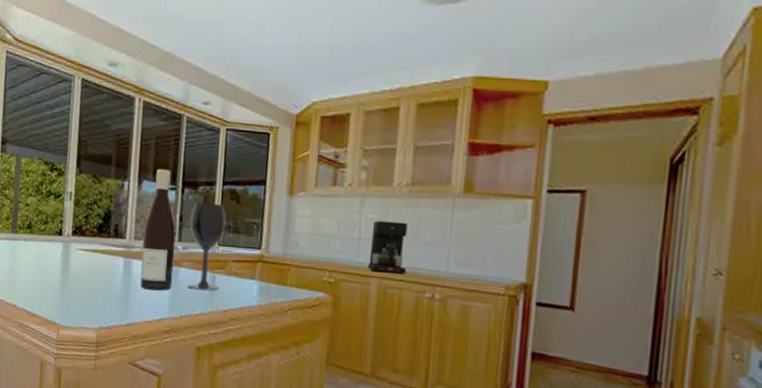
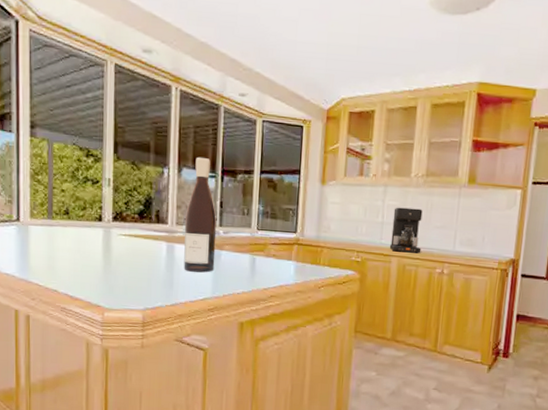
wine glass: present [187,202,226,291] -> none [229,189,264,272]

